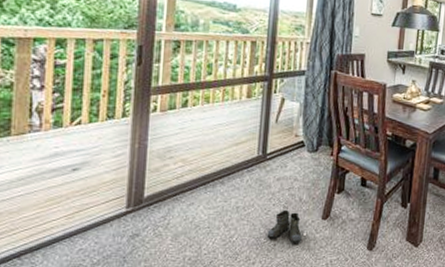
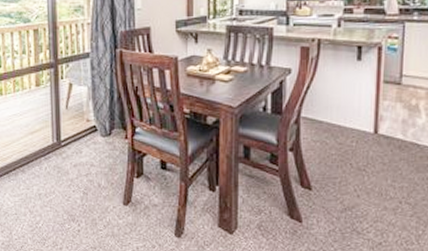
boots: present [267,209,302,244] -> none [70,195,105,230]

